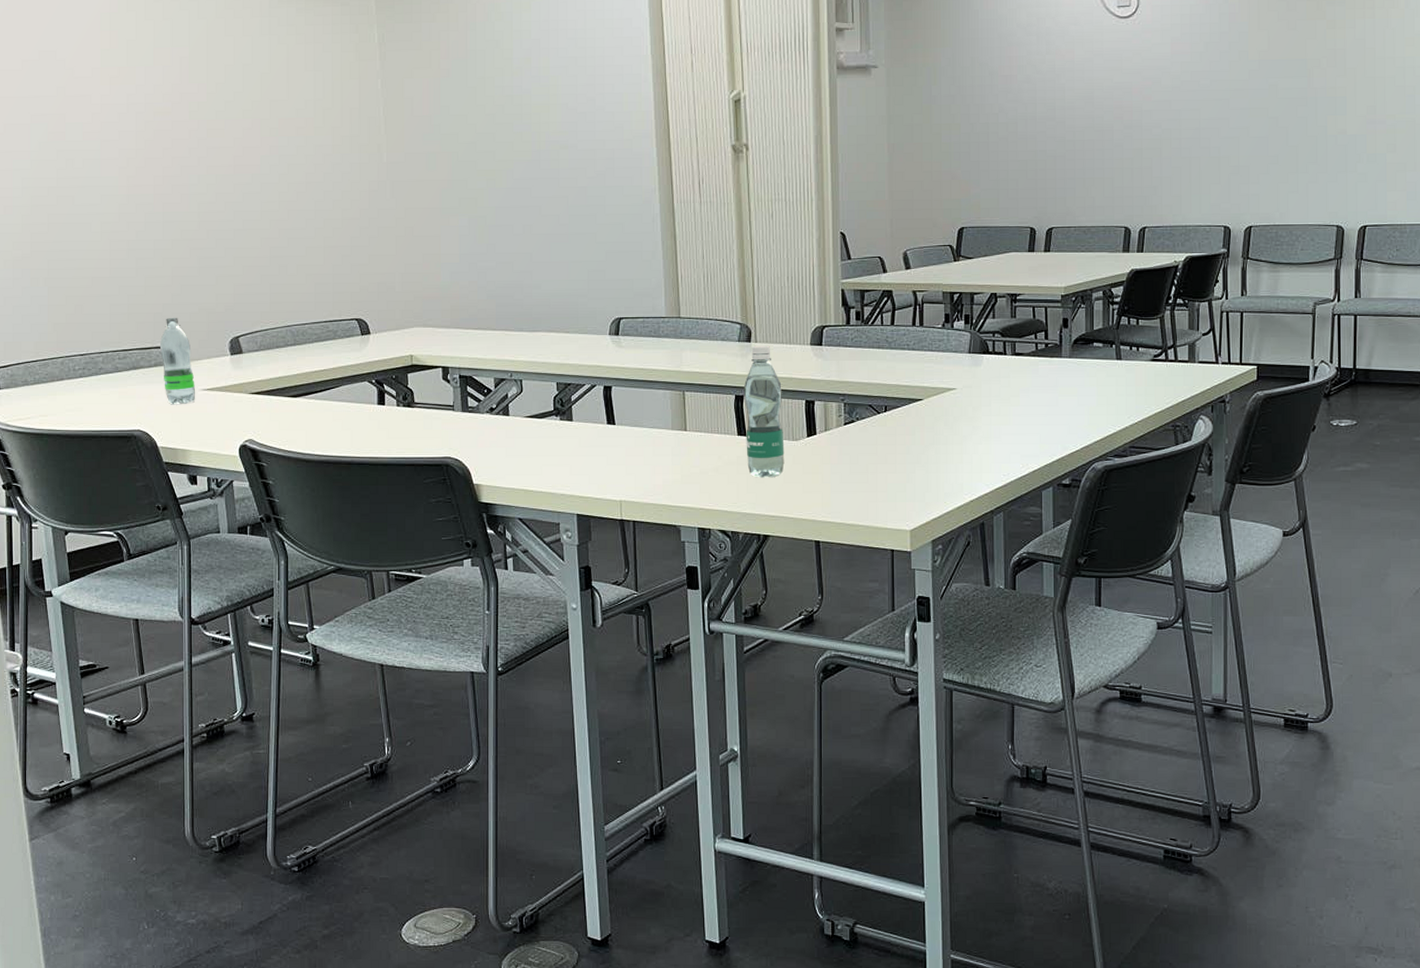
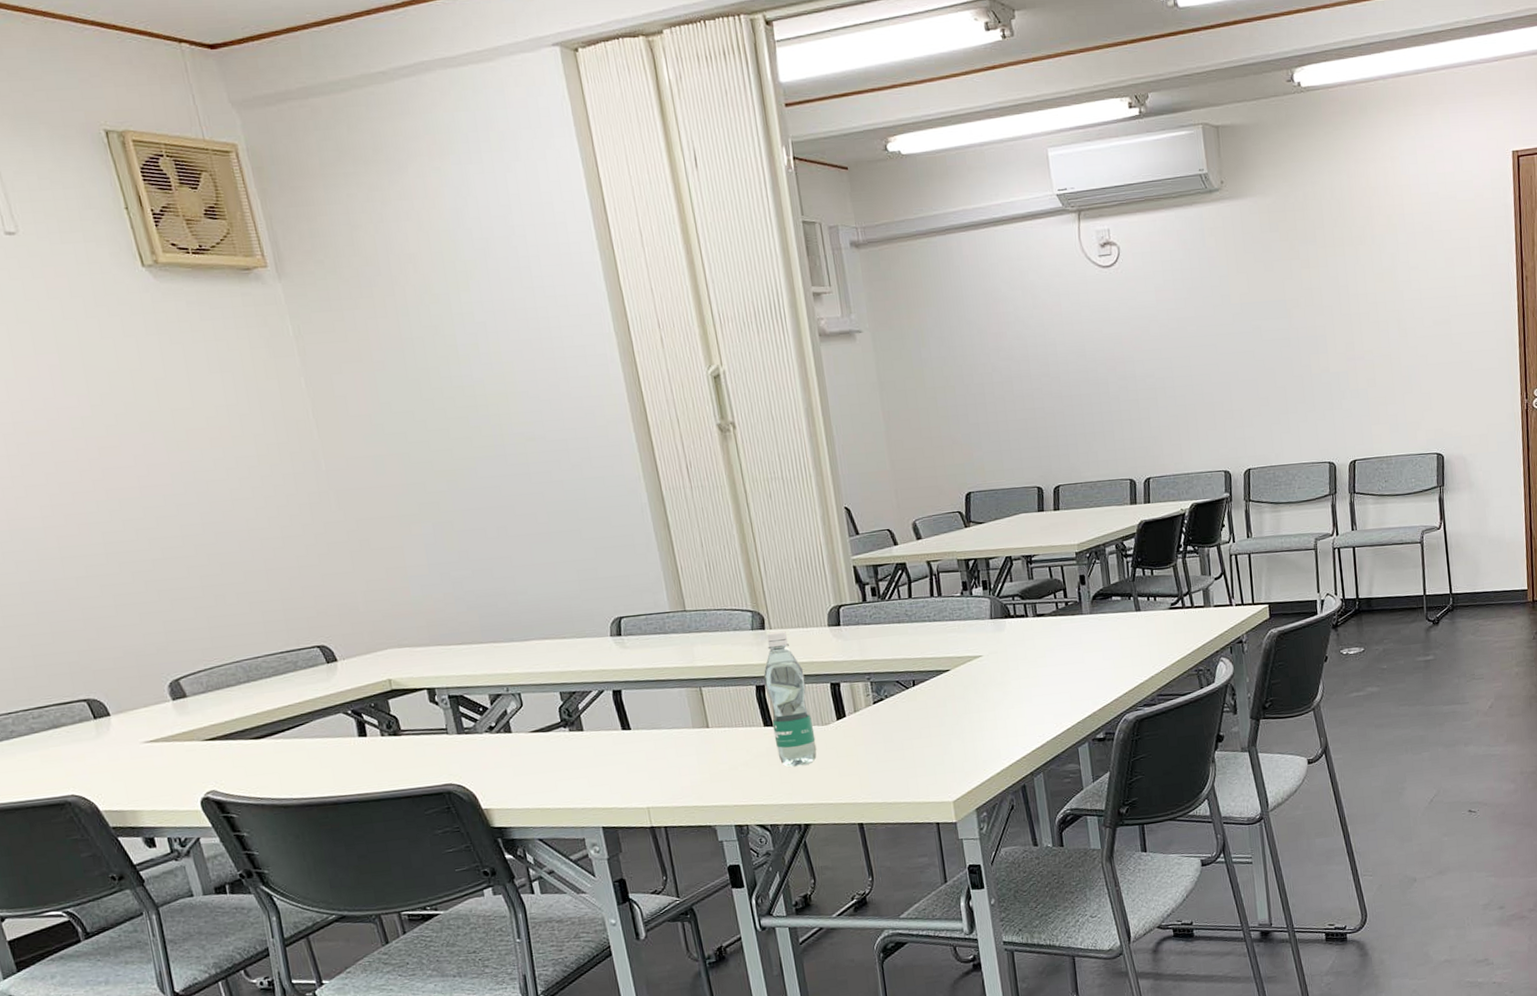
bottle: present [160,318,196,405] -> none [81,665,137,763]

